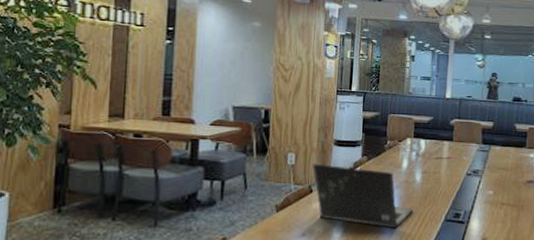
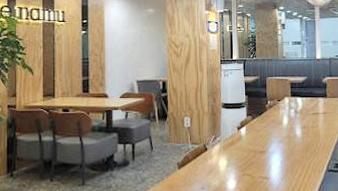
laptop: present [312,163,413,229] -> none [206,125,297,180]

